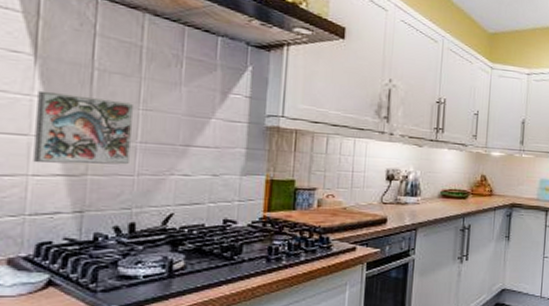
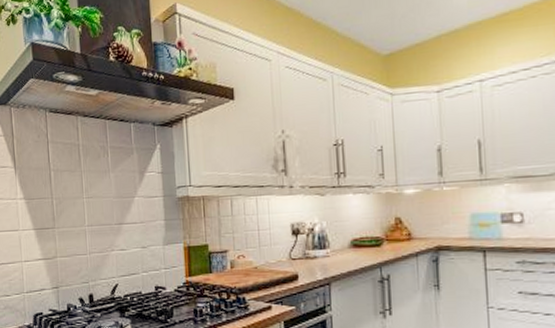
decorative tile: present [33,90,134,165] -> none [20,193,83,252]

